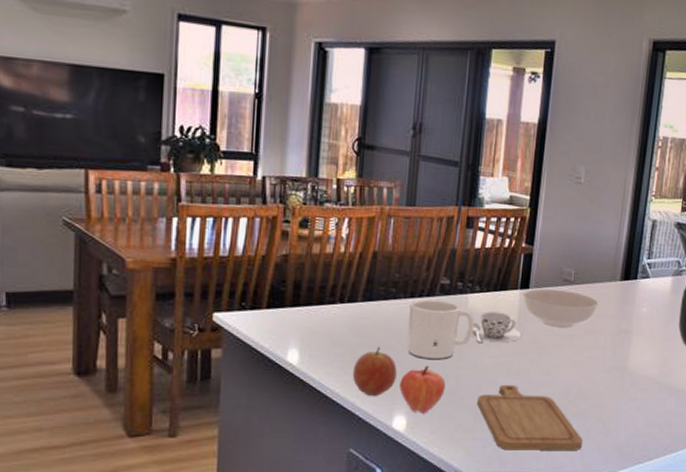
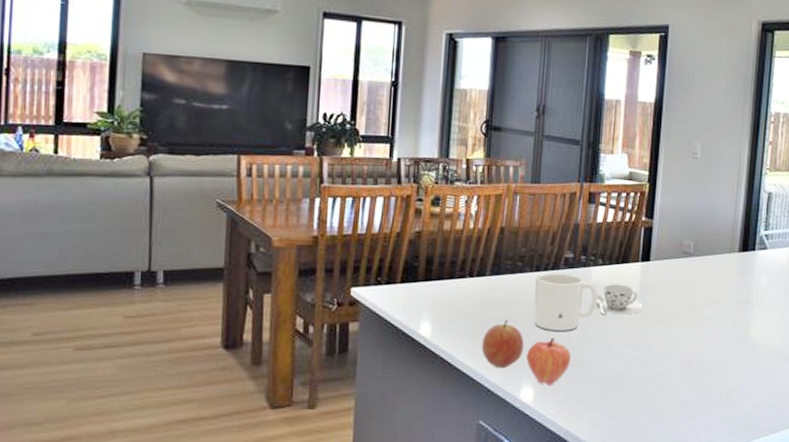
chopping board: present [477,384,583,451] -> none [602,356,707,422]
bowl: present [522,288,599,328] -> none [644,261,719,299]

